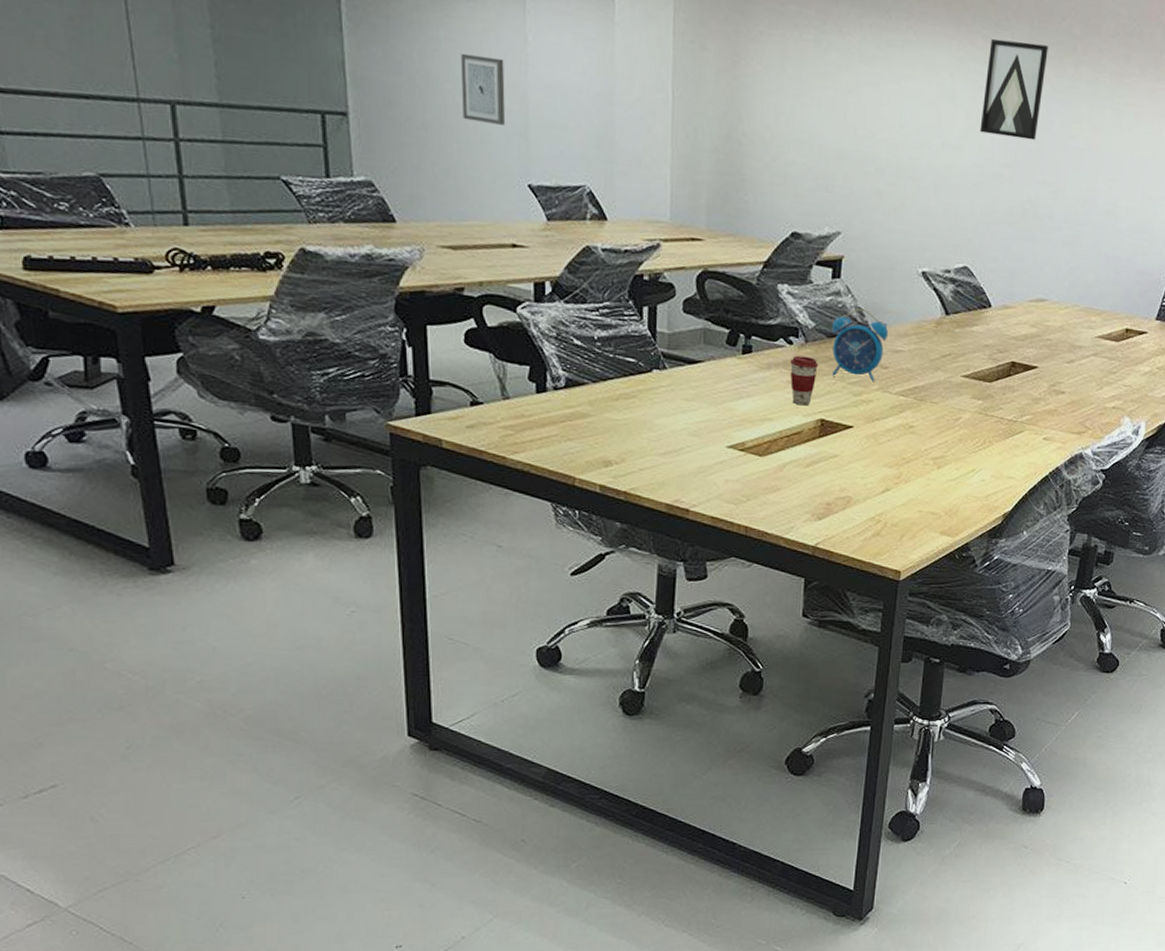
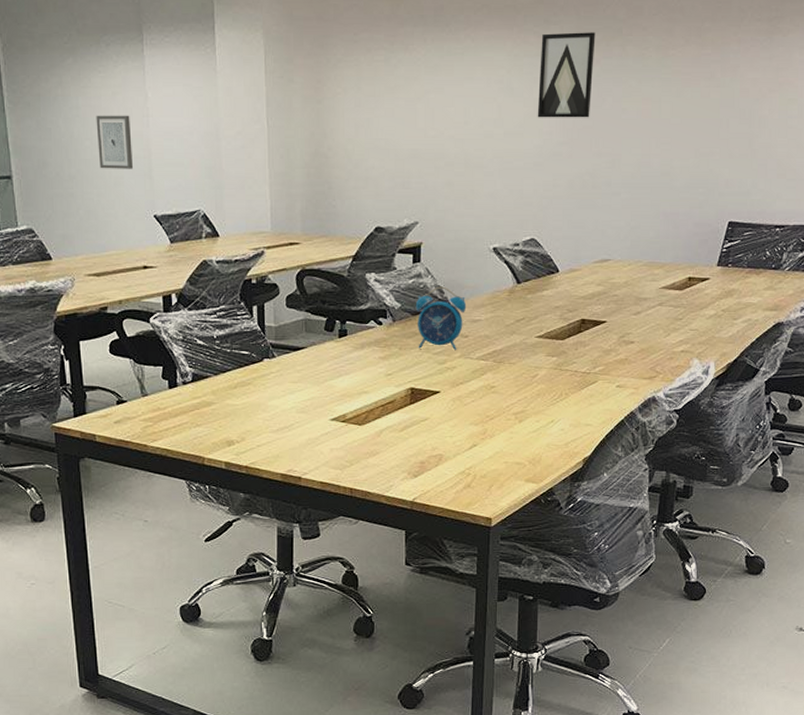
coffee cup: present [790,355,818,406] -> none [381,334,406,377]

